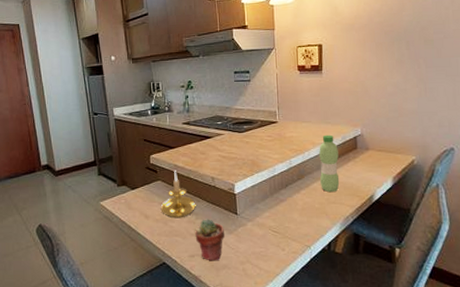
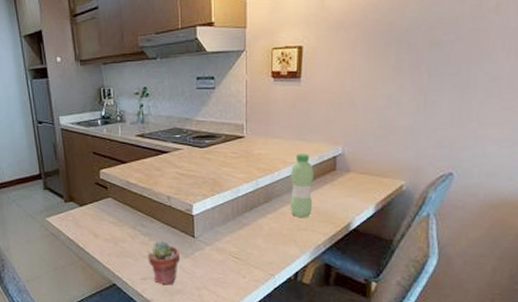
candle holder: present [161,171,196,219] -> none [112,187,150,239]

